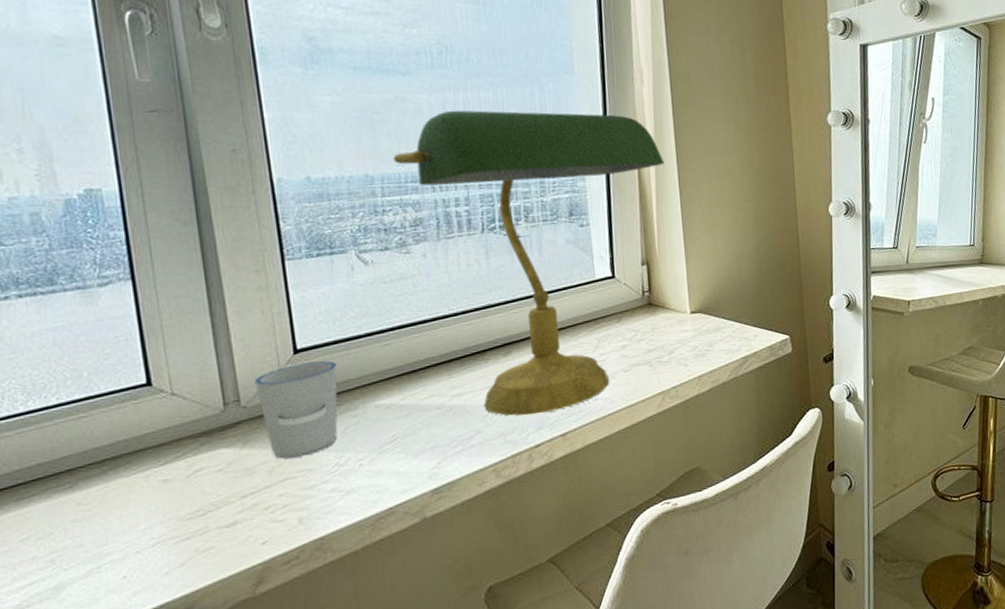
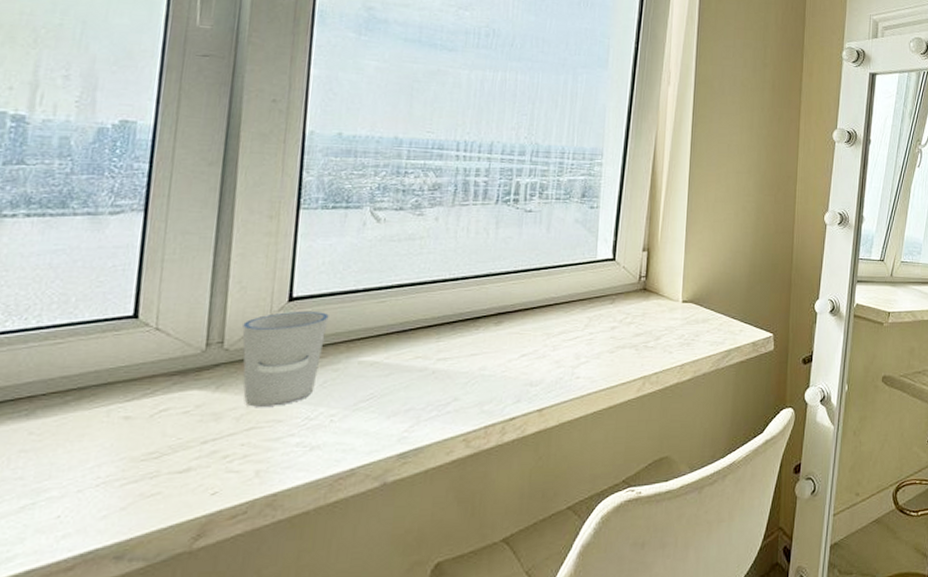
desk lamp: present [393,110,664,416] -> none [424,87,678,387]

